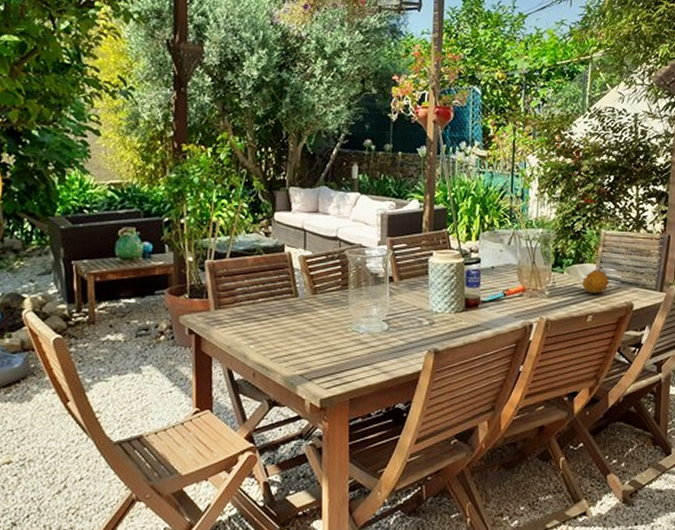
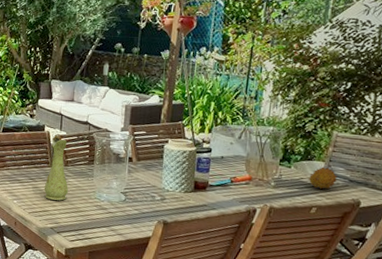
pitcher: none [288,256,320,339] -> present [44,135,69,201]

